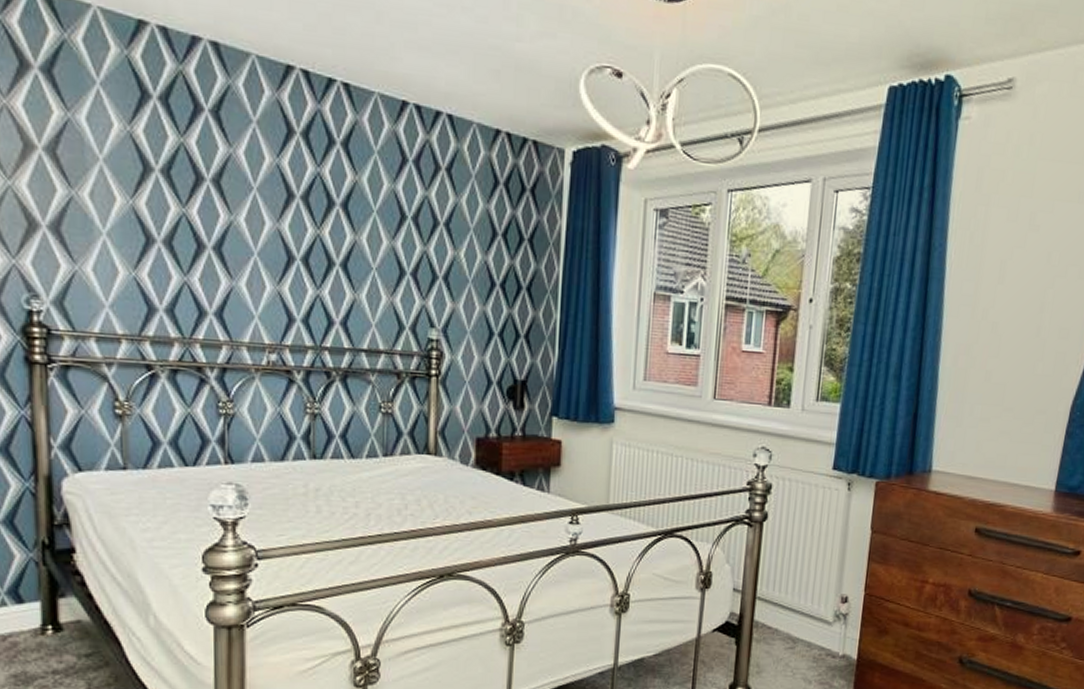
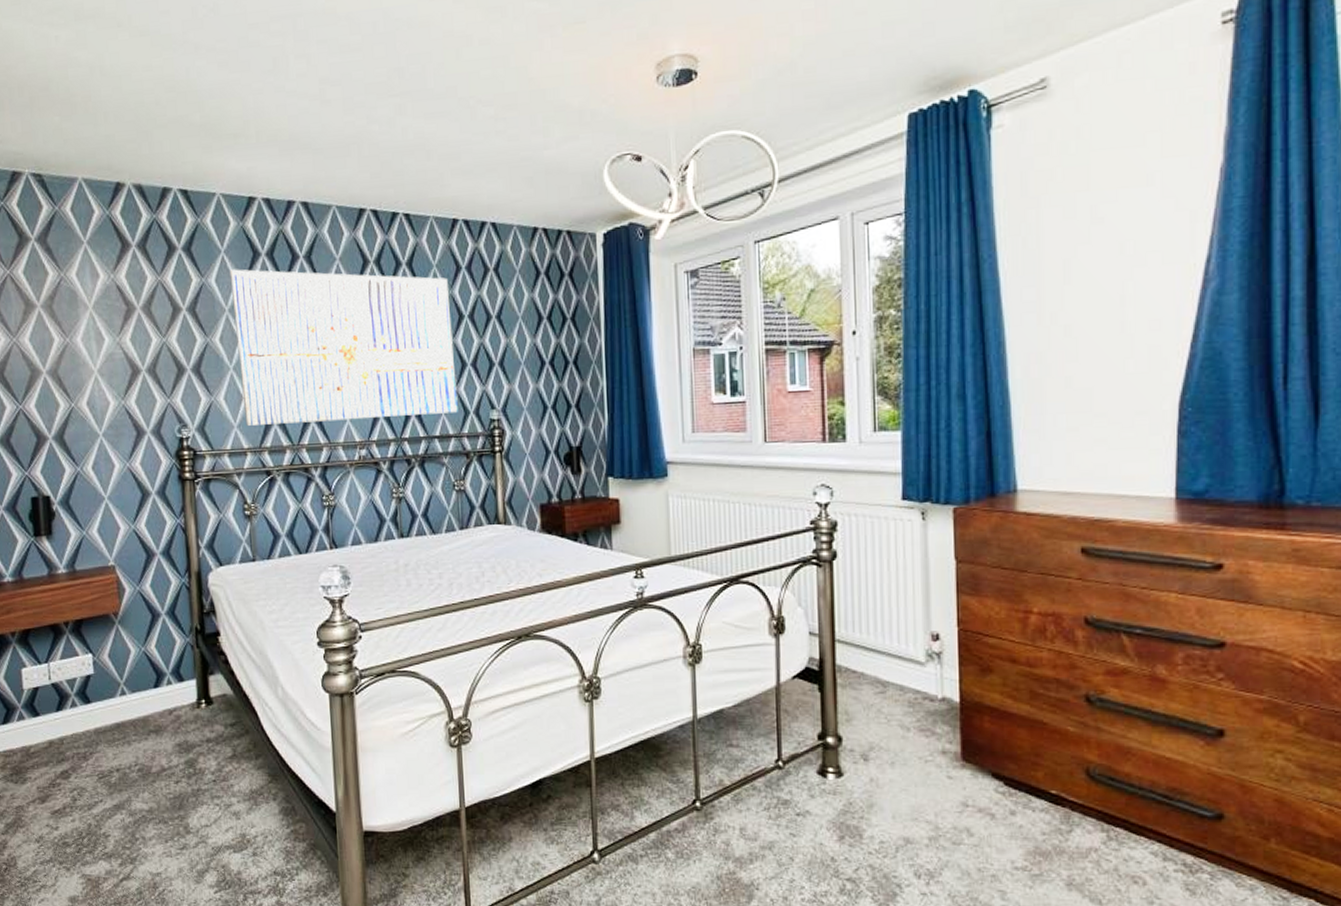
wall art: none [107,108,392,326] -> present [229,269,458,426]

